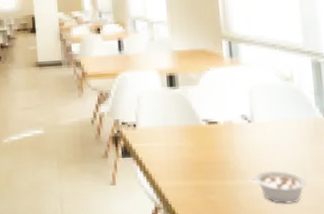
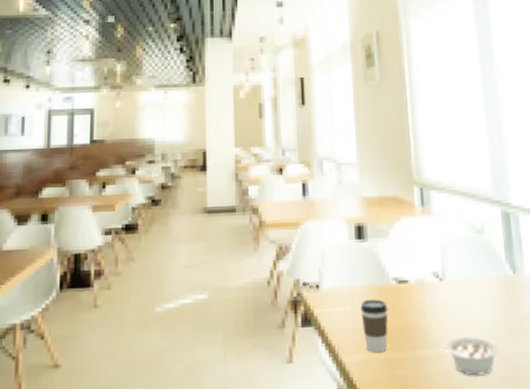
coffee cup: none [173,136,200,180] -> present [360,299,389,352]

